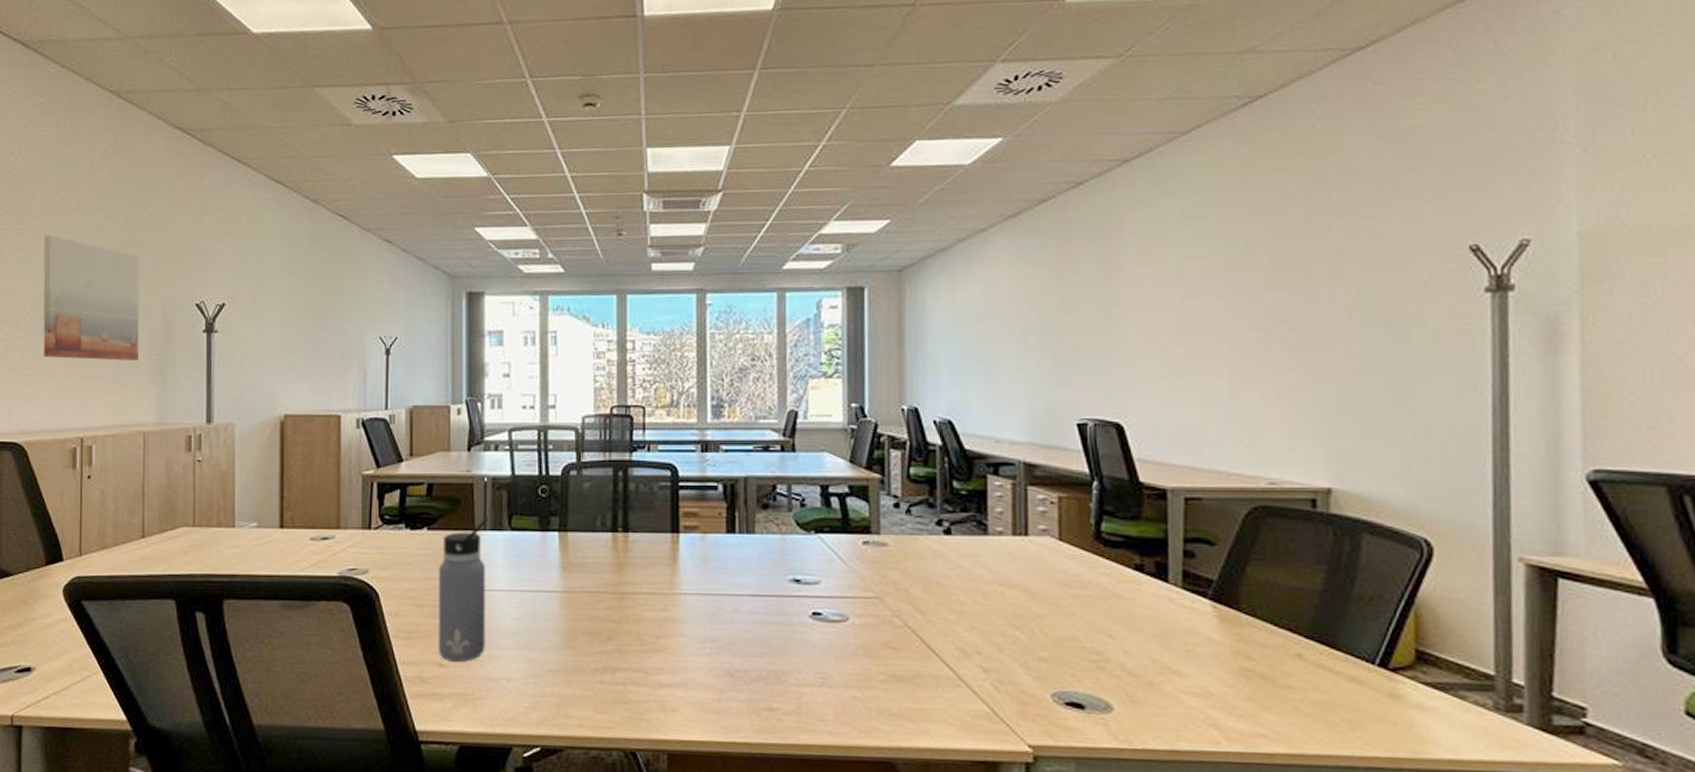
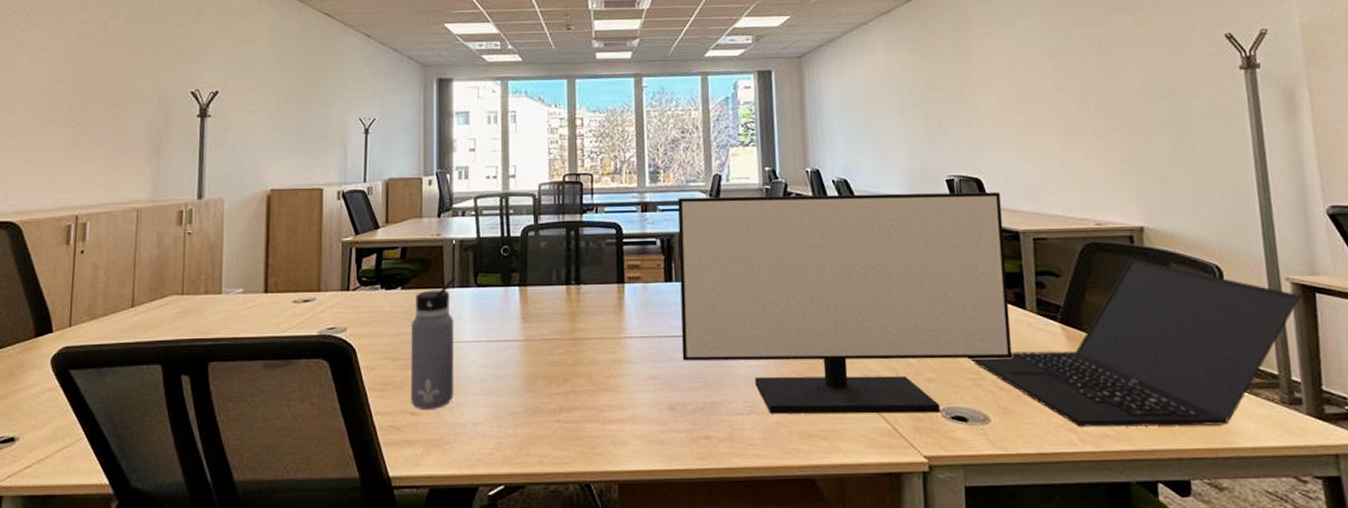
wall art: present [43,234,140,361] -> none [43,31,139,144]
monitor: none [744,437,1147,697] -> present [678,191,1012,414]
laptop: none [1090,527,1537,732] -> present [968,259,1301,427]

